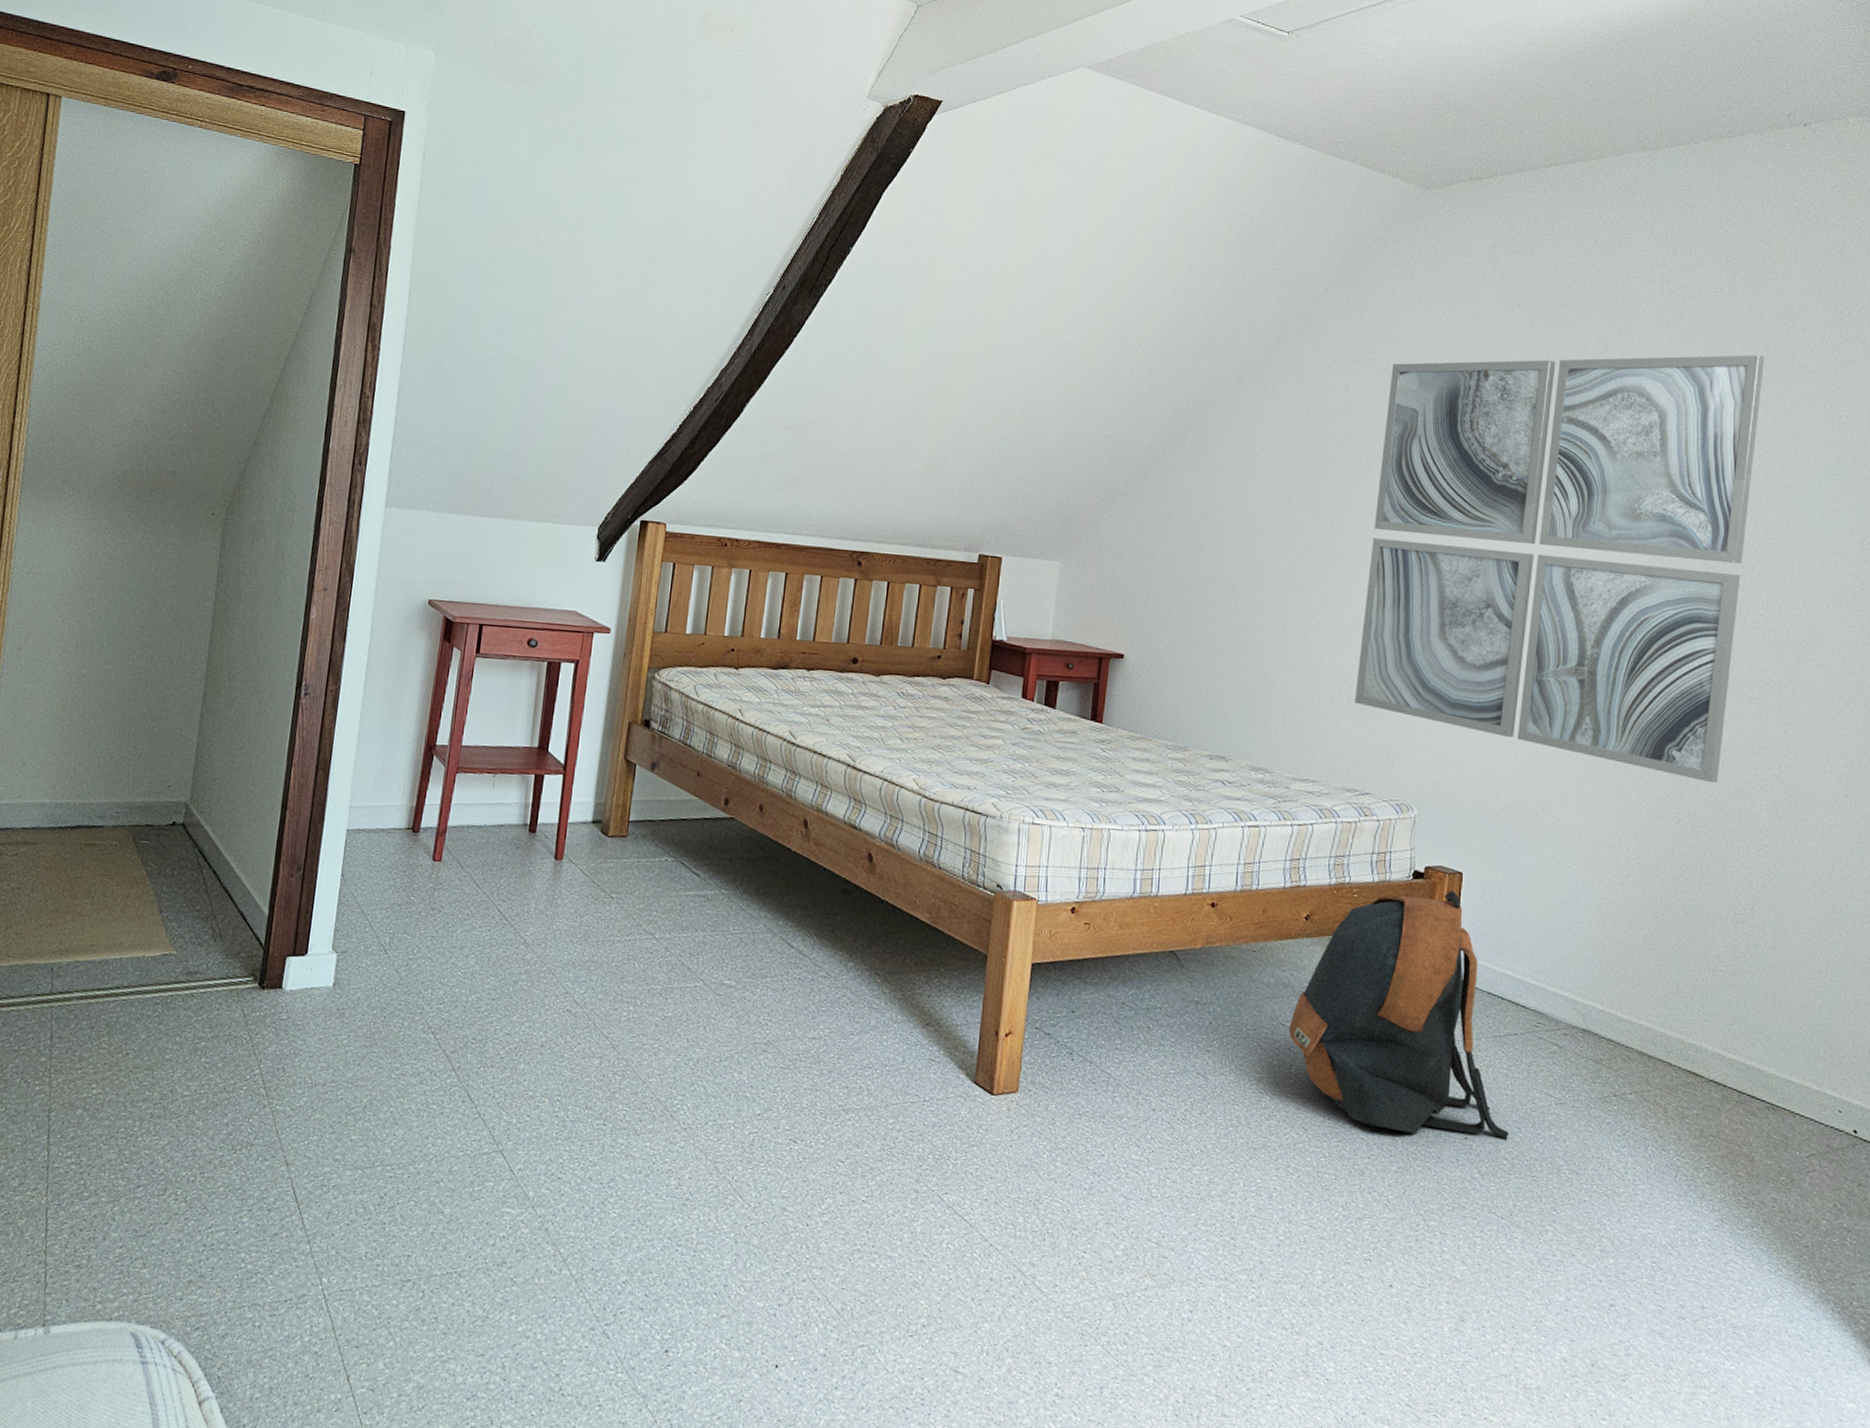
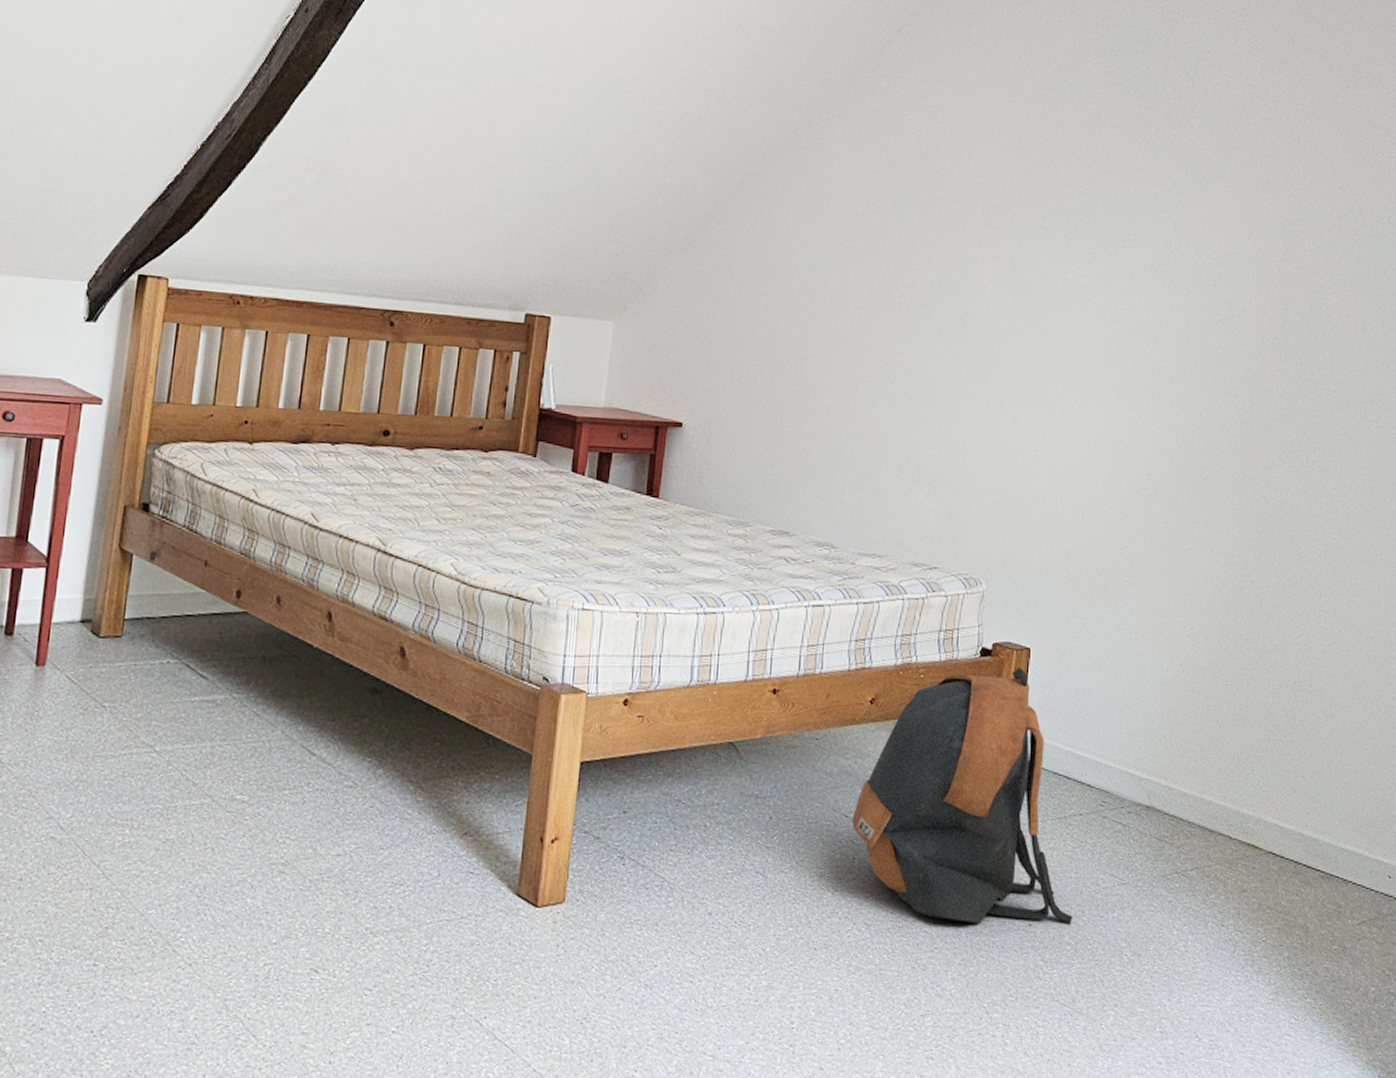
wall art: present [1355,355,1765,784] -> none [924,107,1333,549]

